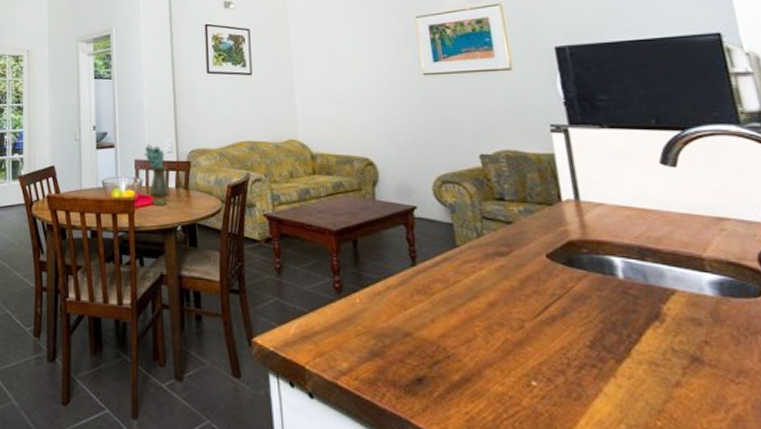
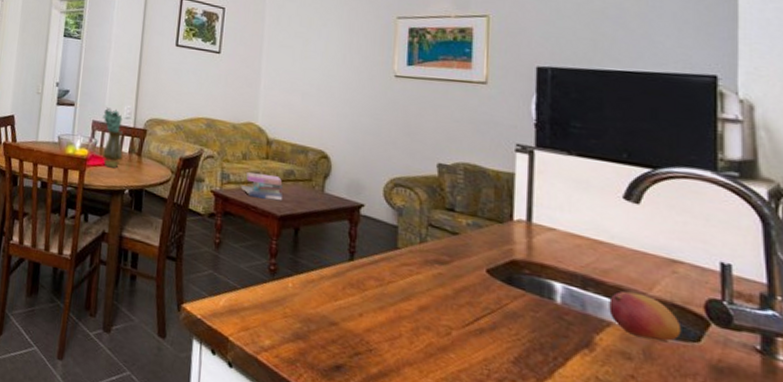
books: none [293,191,336,215] -> present [241,172,284,202]
fruit: none [668,255,743,300] -> present [609,291,682,342]

